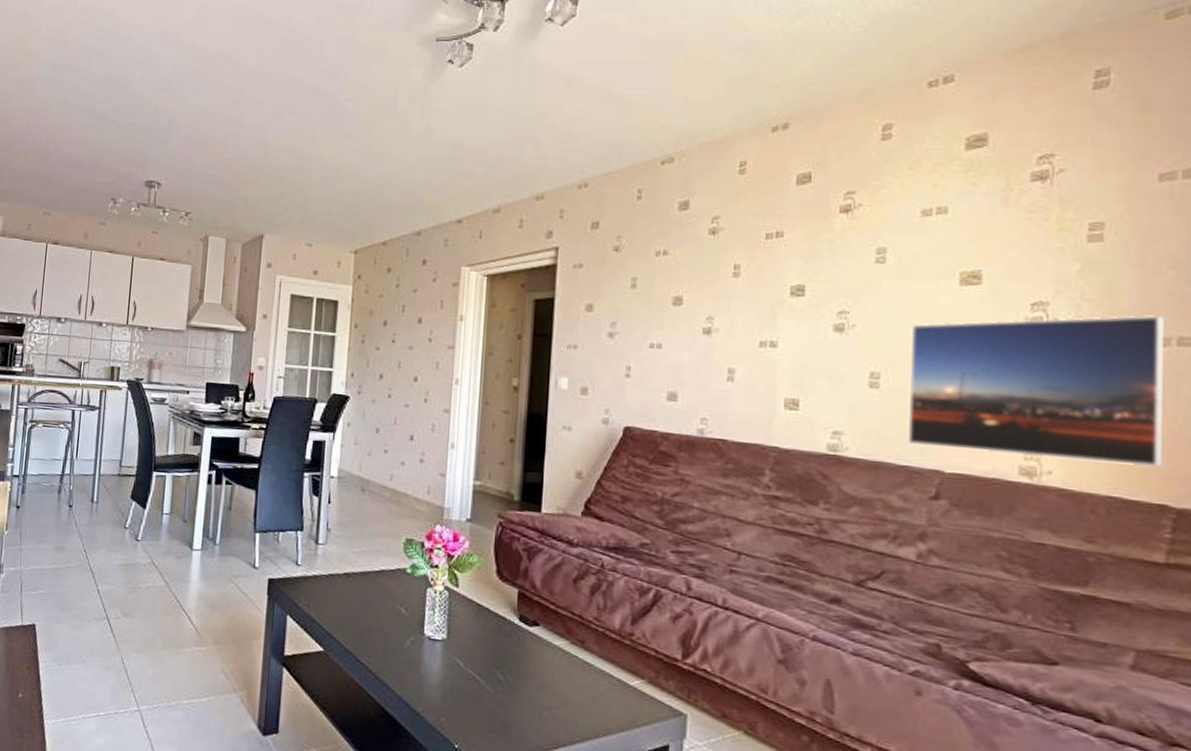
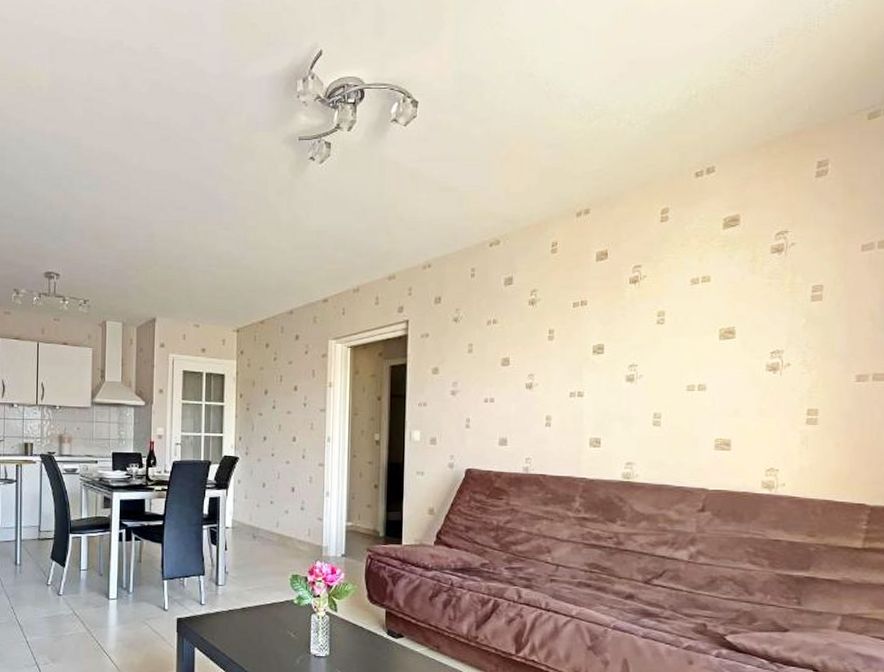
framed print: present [907,315,1164,467] -> none [681,358,864,476]

